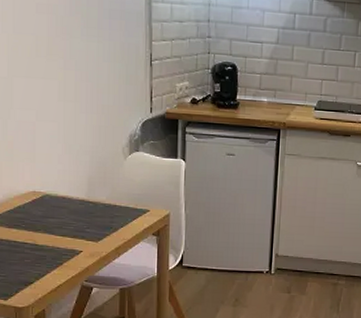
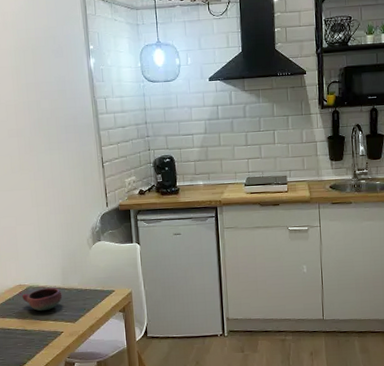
bowl: none [36,199,86,225] -> present [22,288,63,312]

